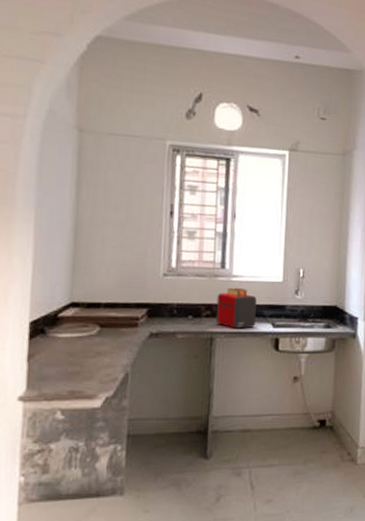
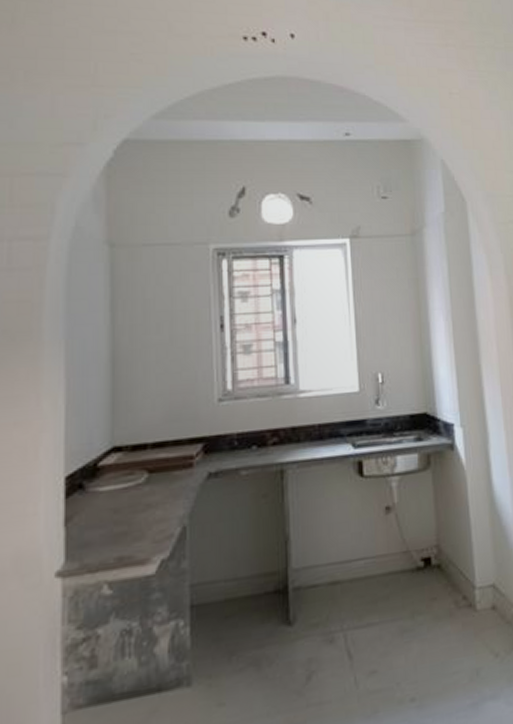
toaster: present [215,287,257,329] -> none [283,404,332,456]

